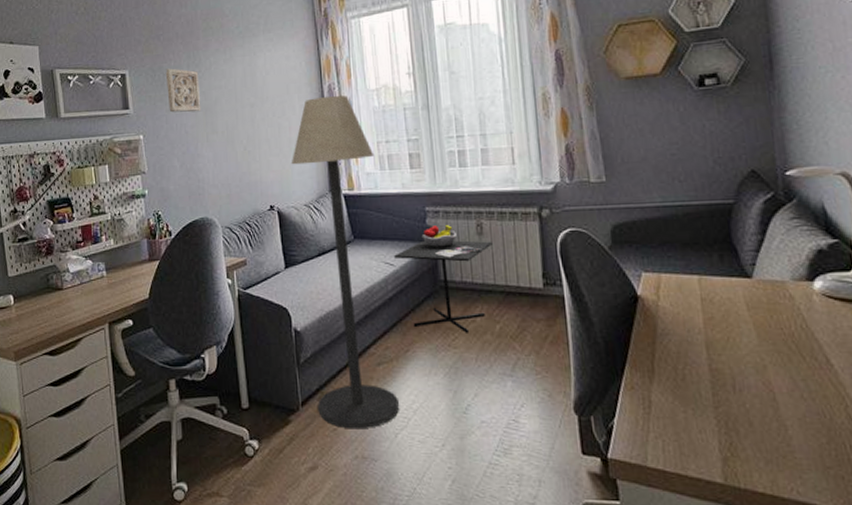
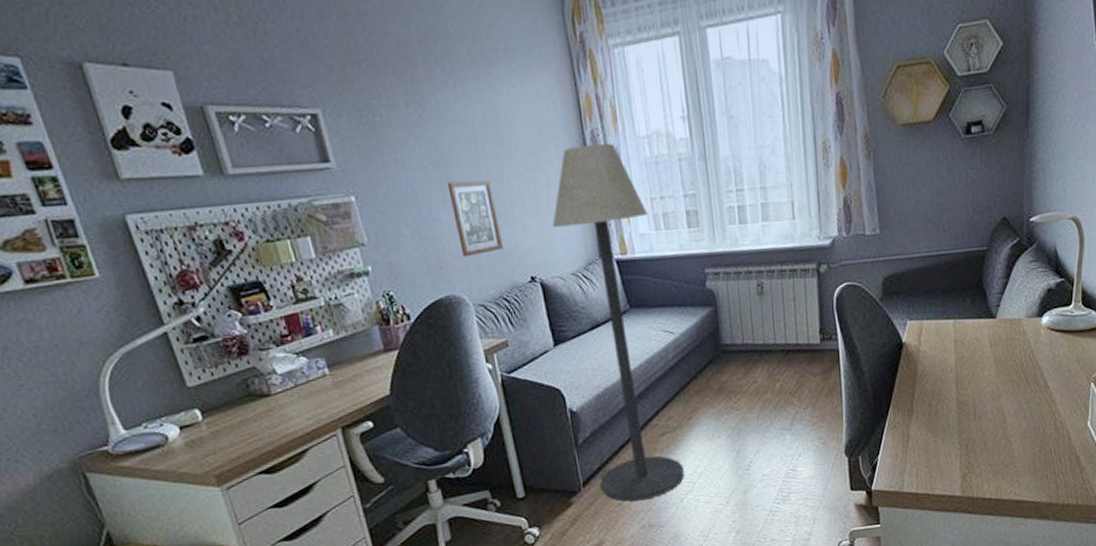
wall ornament: present [165,68,201,113] -> none [374,107,432,166]
picture frame: none [211,124,249,186] -> present [447,180,503,257]
kitchen table: present [394,225,493,333] -> none [674,287,773,394]

